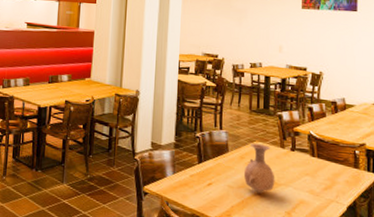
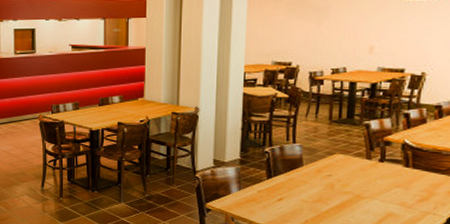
vase: present [243,143,275,194] -> none [320,155,359,207]

